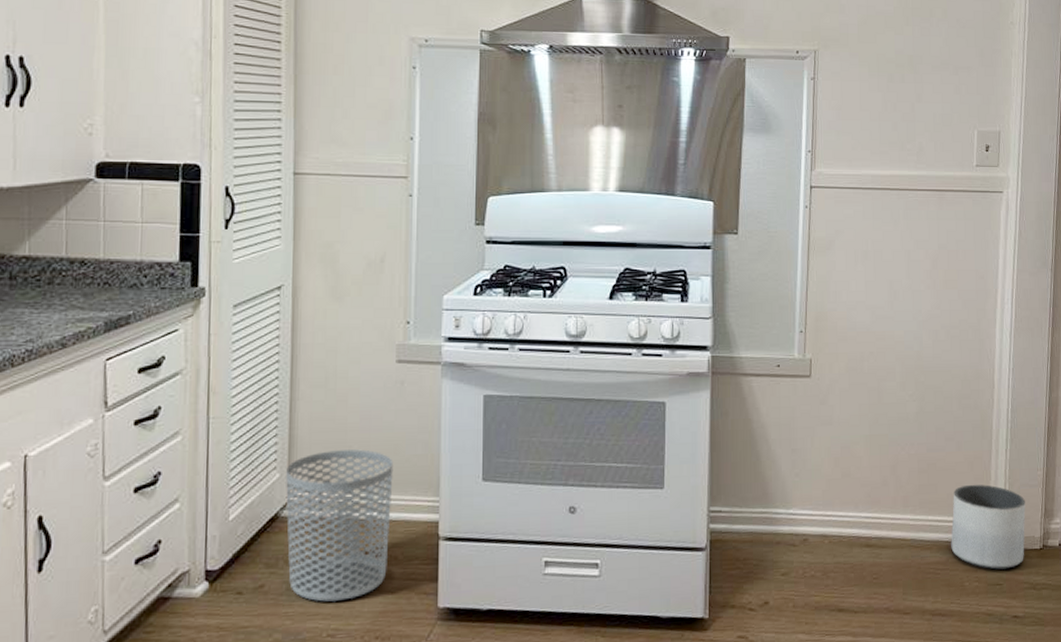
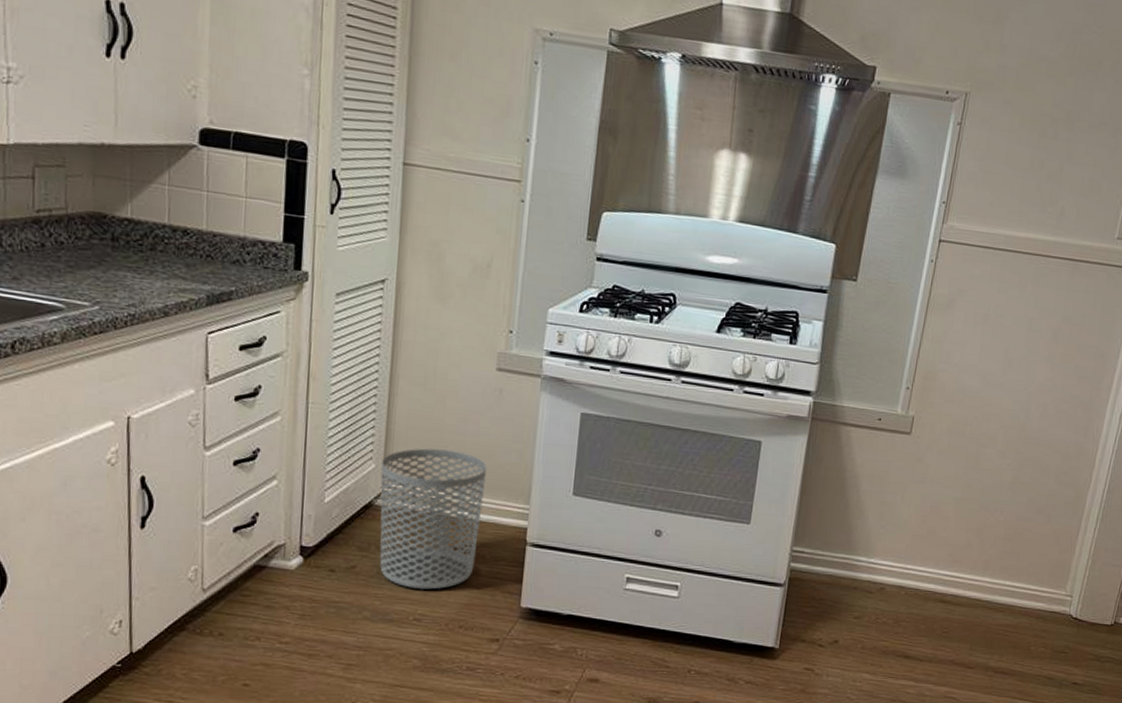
planter: present [951,484,1026,570] -> none [1023,556,1105,640]

